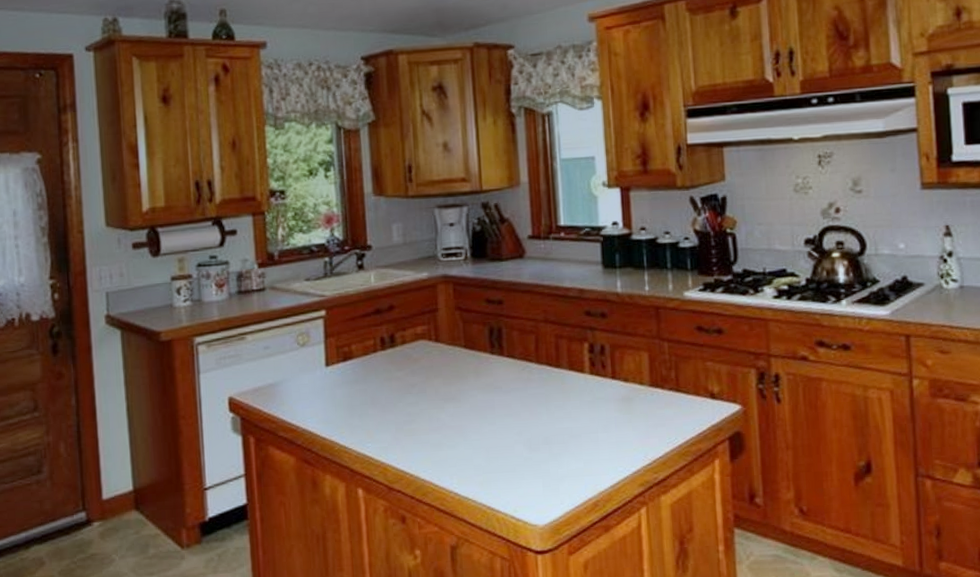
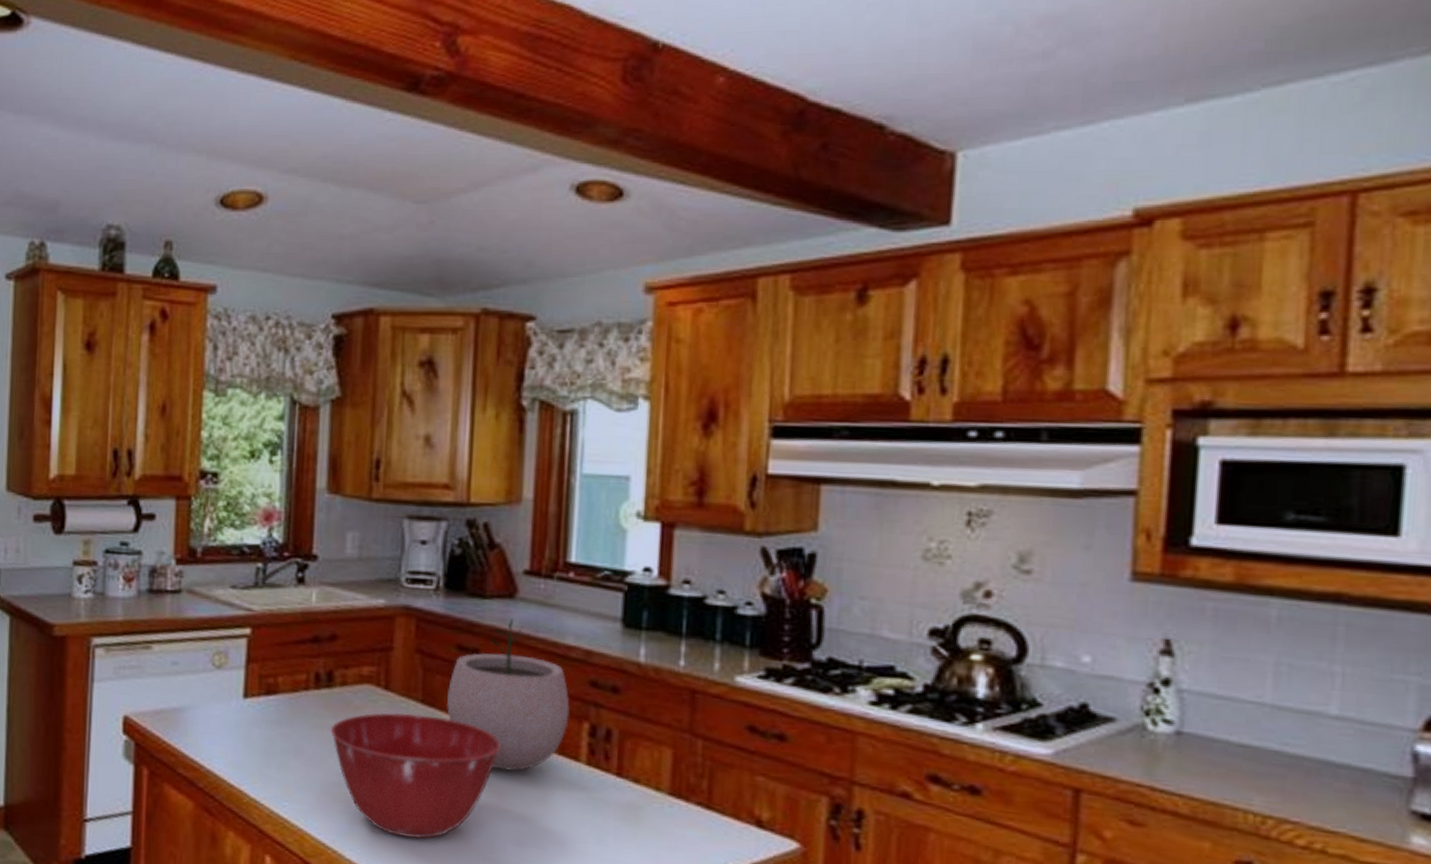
mixing bowl: none [397,356,528,454] -> present [330,712,502,839]
plant pot: none [483,273,574,389] -> present [447,618,570,771]

